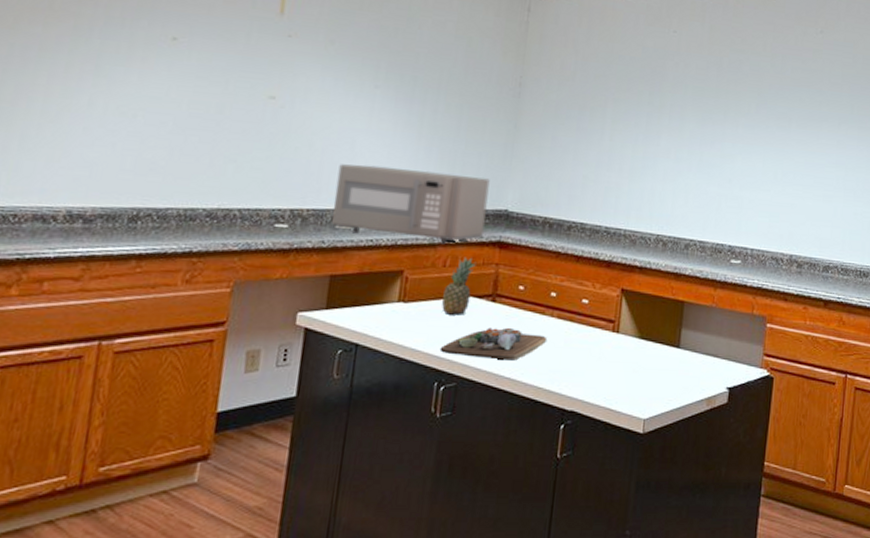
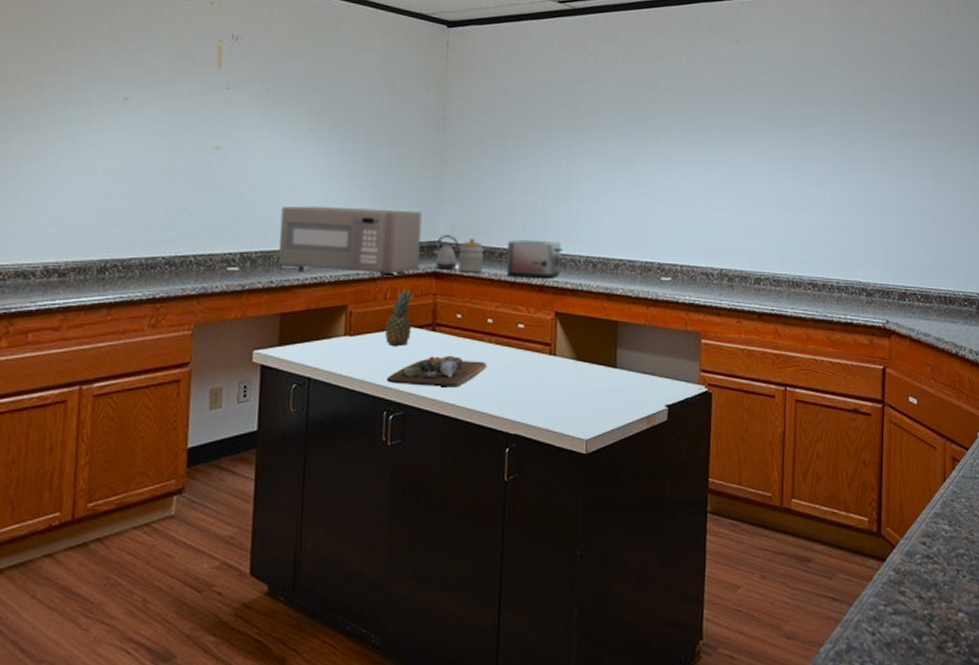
kettle: none [499,204,527,240] -> present [433,235,459,269]
jar: none [524,209,552,245] -> present [457,238,484,273]
toaster: none [573,213,634,255] -> present [506,239,563,278]

